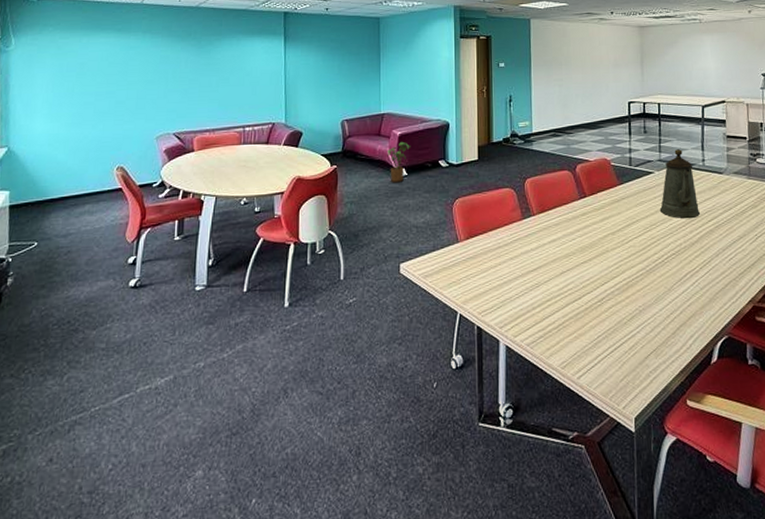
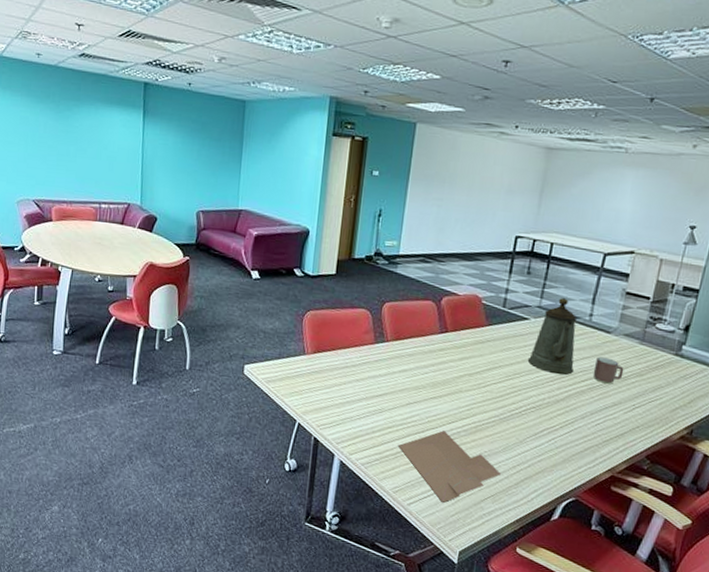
house plant: present [387,141,411,184] -> none [241,242,267,286]
papers: none [560,293,658,369] -> present [399,430,501,504]
mug: none [716,196,741,220] -> present [593,356,624,384]

